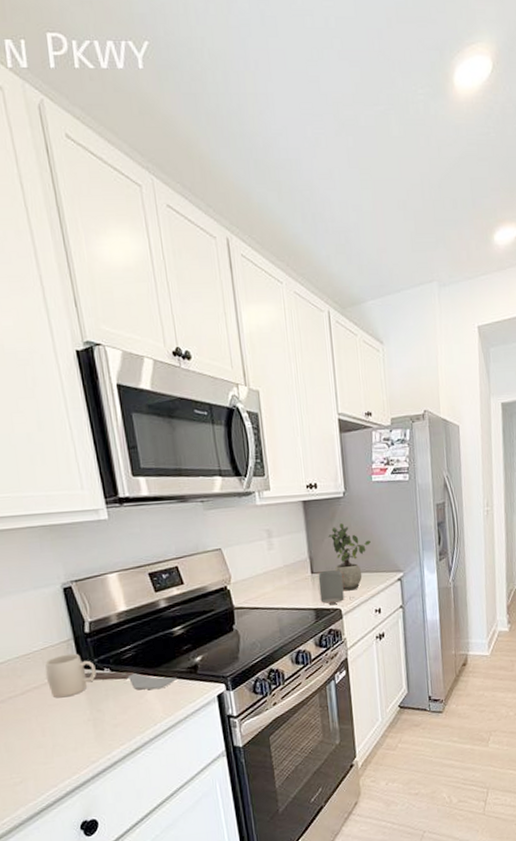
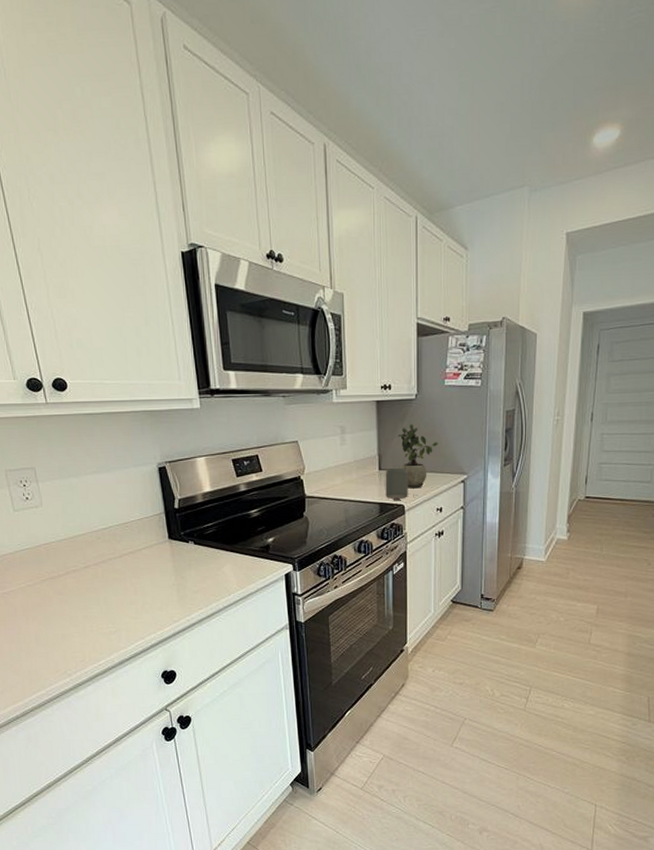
mug: present [44,653,96,698] -> none [139,526,182,563]
spatula: present [83,671,178,690] -> none [171,543,252,564]

